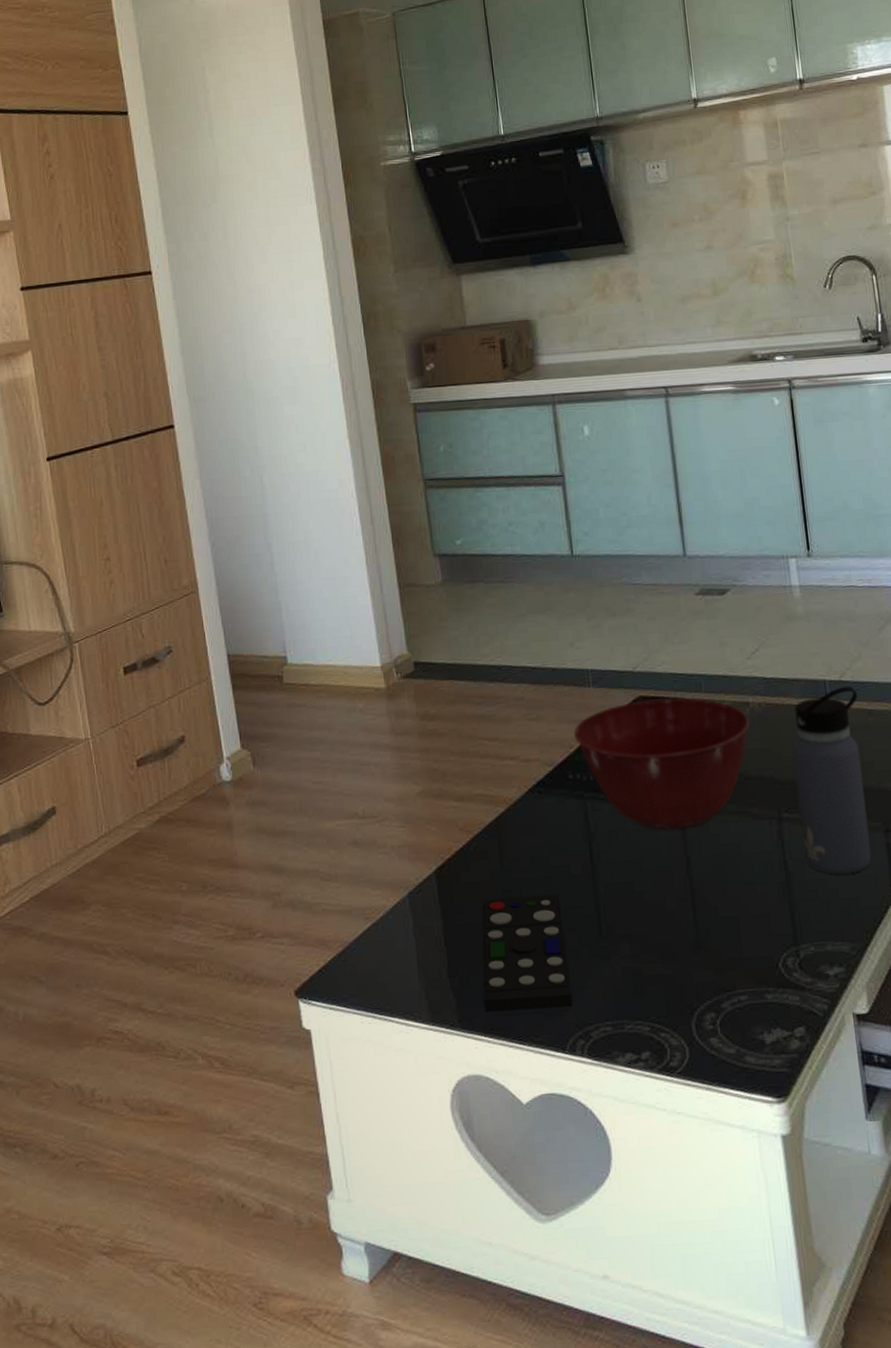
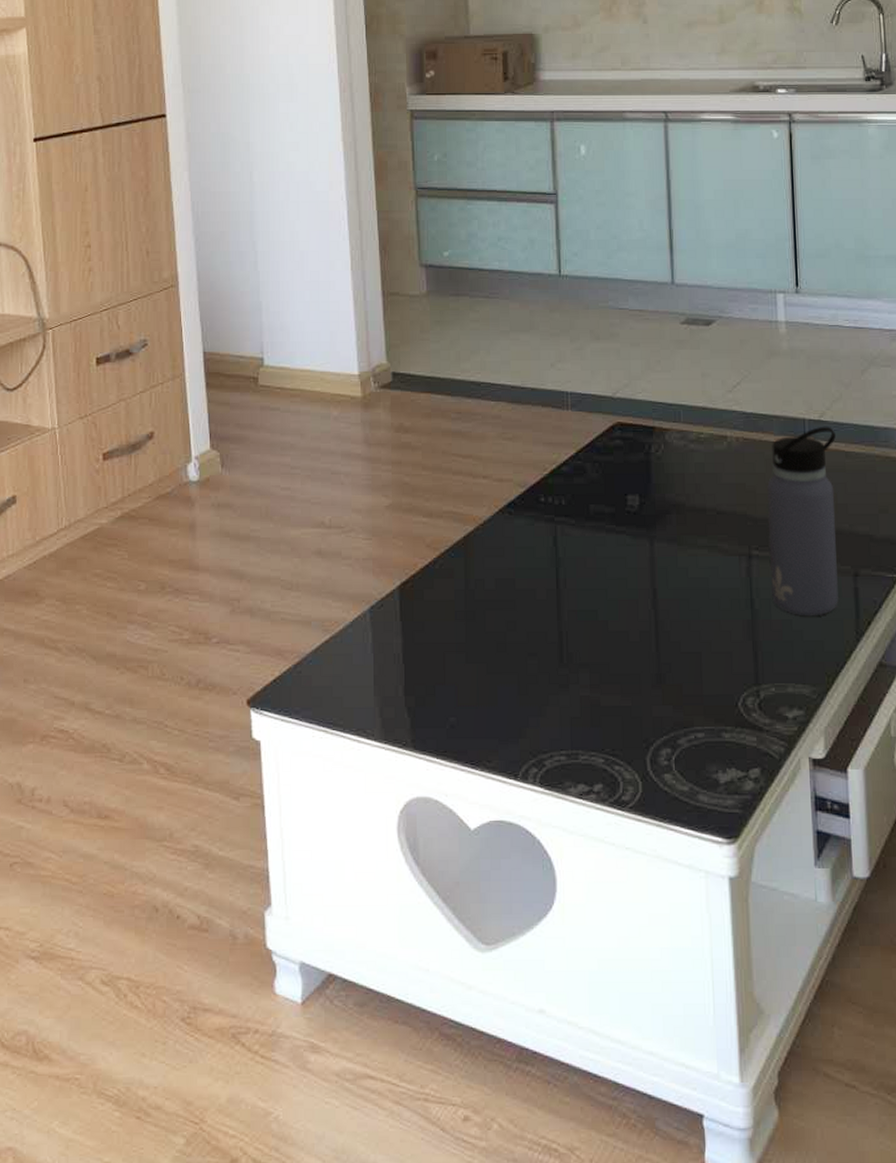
remote control: present [482,894,573,1012] -> none [438,618,528,734]
mixing bowl: present [574,697,750,831] -> none [549,427,726,561]

